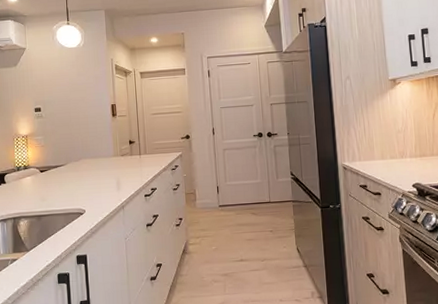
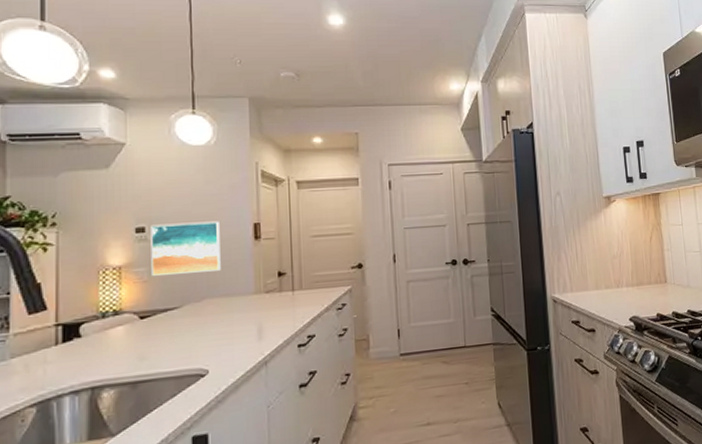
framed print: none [44,103,90,142] -> present [151,221,221,276]

